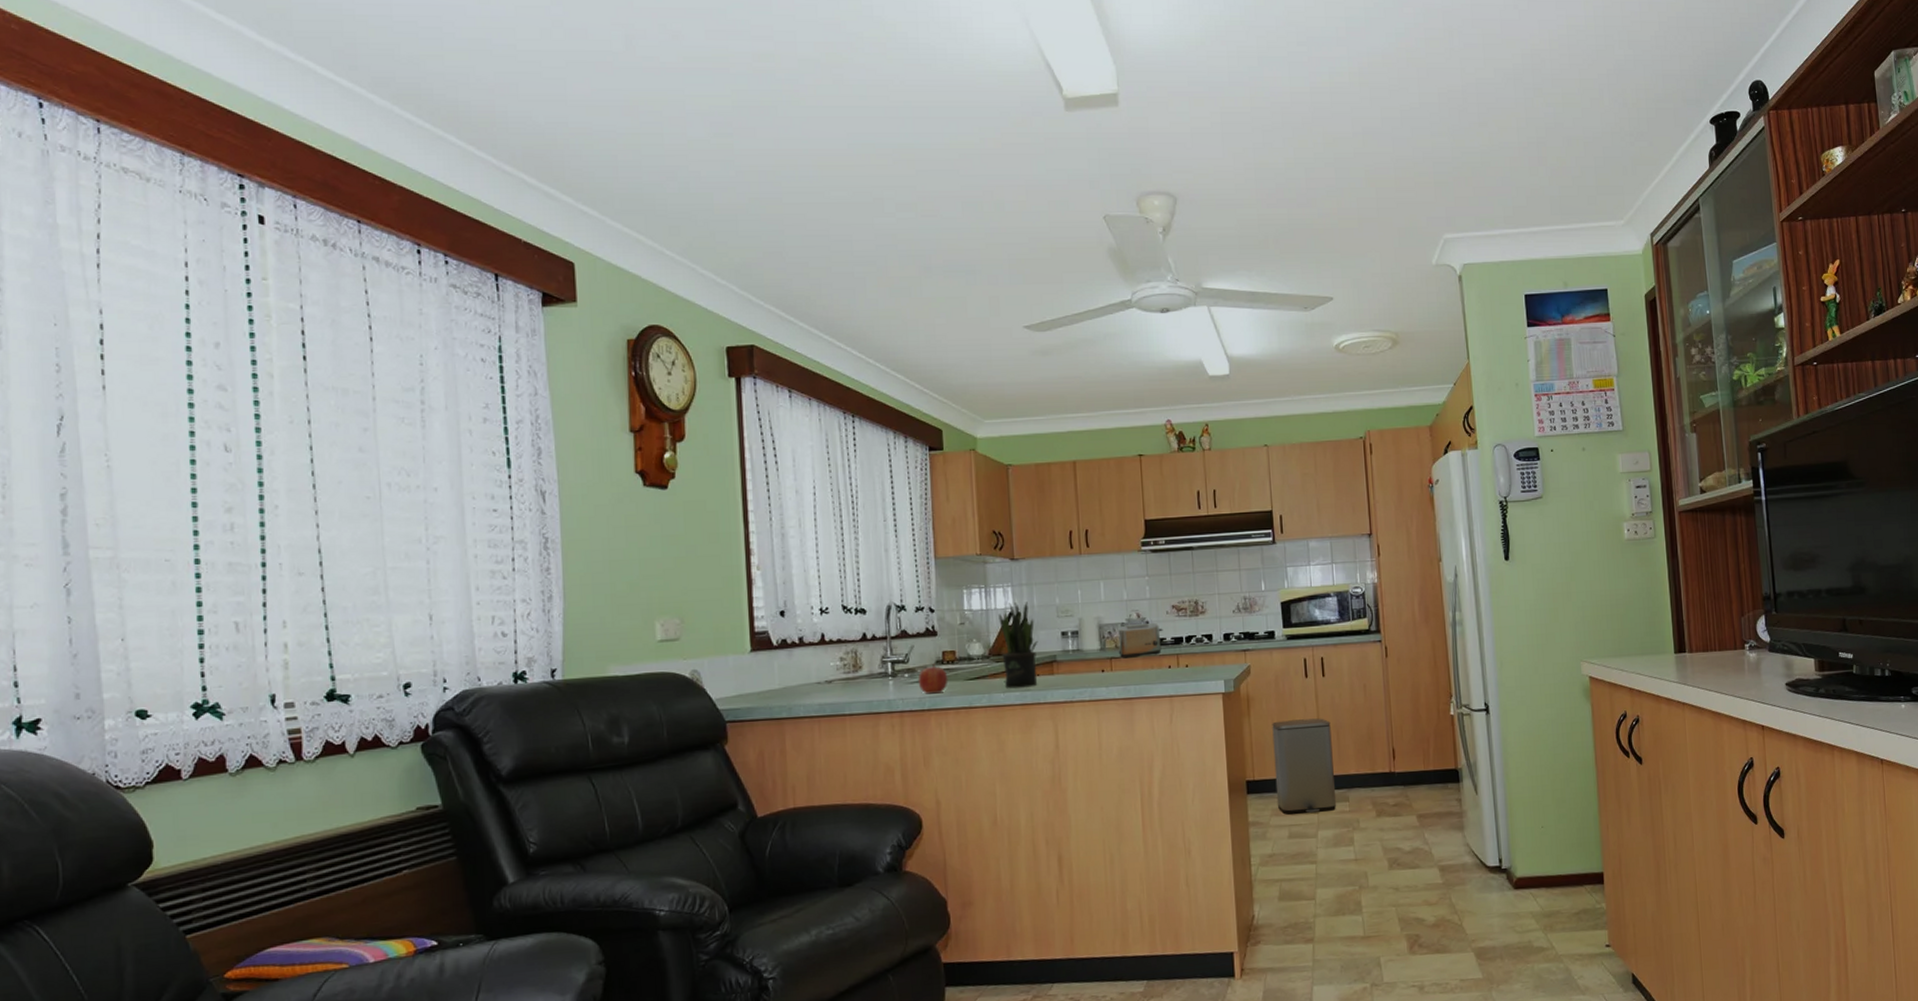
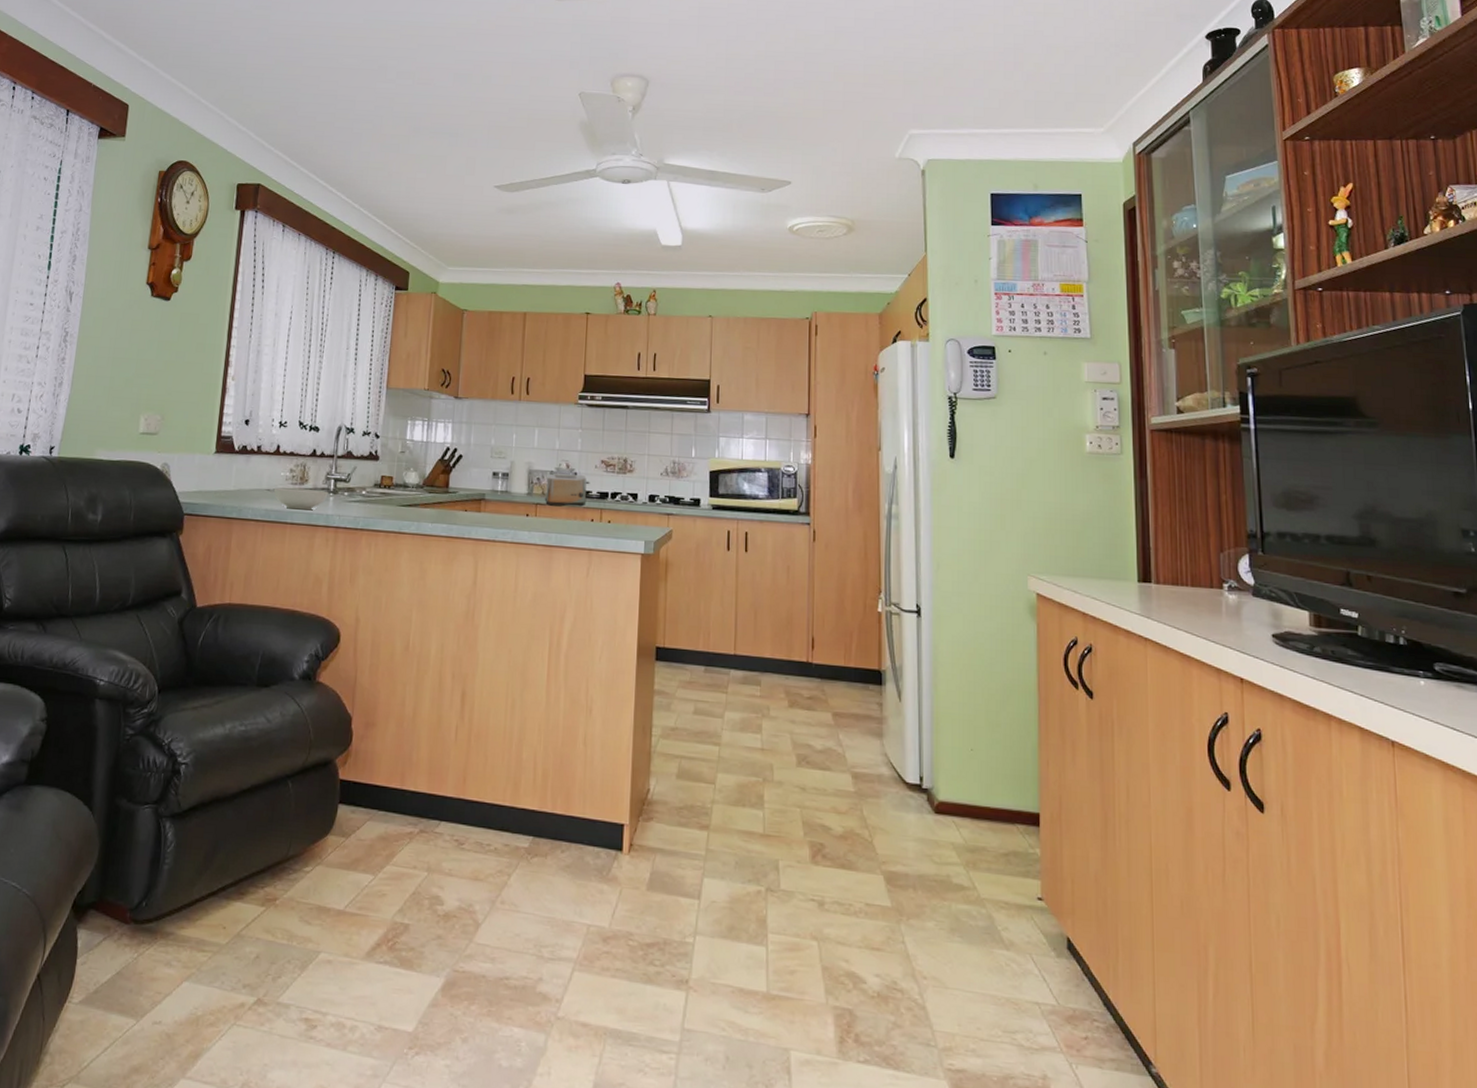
bowl: none [824,675,887,700] -> present [273,487,328,510]
fruit: present [917,664,948,694] -> none [355,486,383,515]
potted plant: present [998,602,1038,689] -> none [434,438,470,522]
pedal bin: present [1272,718,1336,816] -> none [685,590,749,694]

